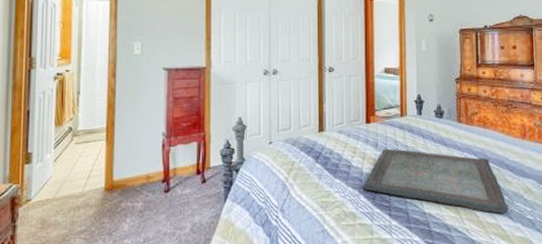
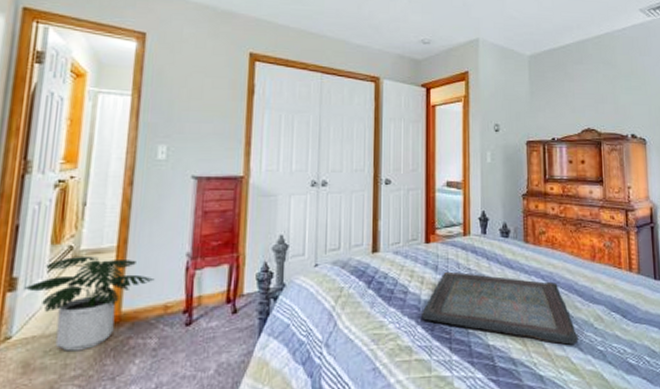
potted plant: none [37,135,138,212] -> present [24,255,155,352]

